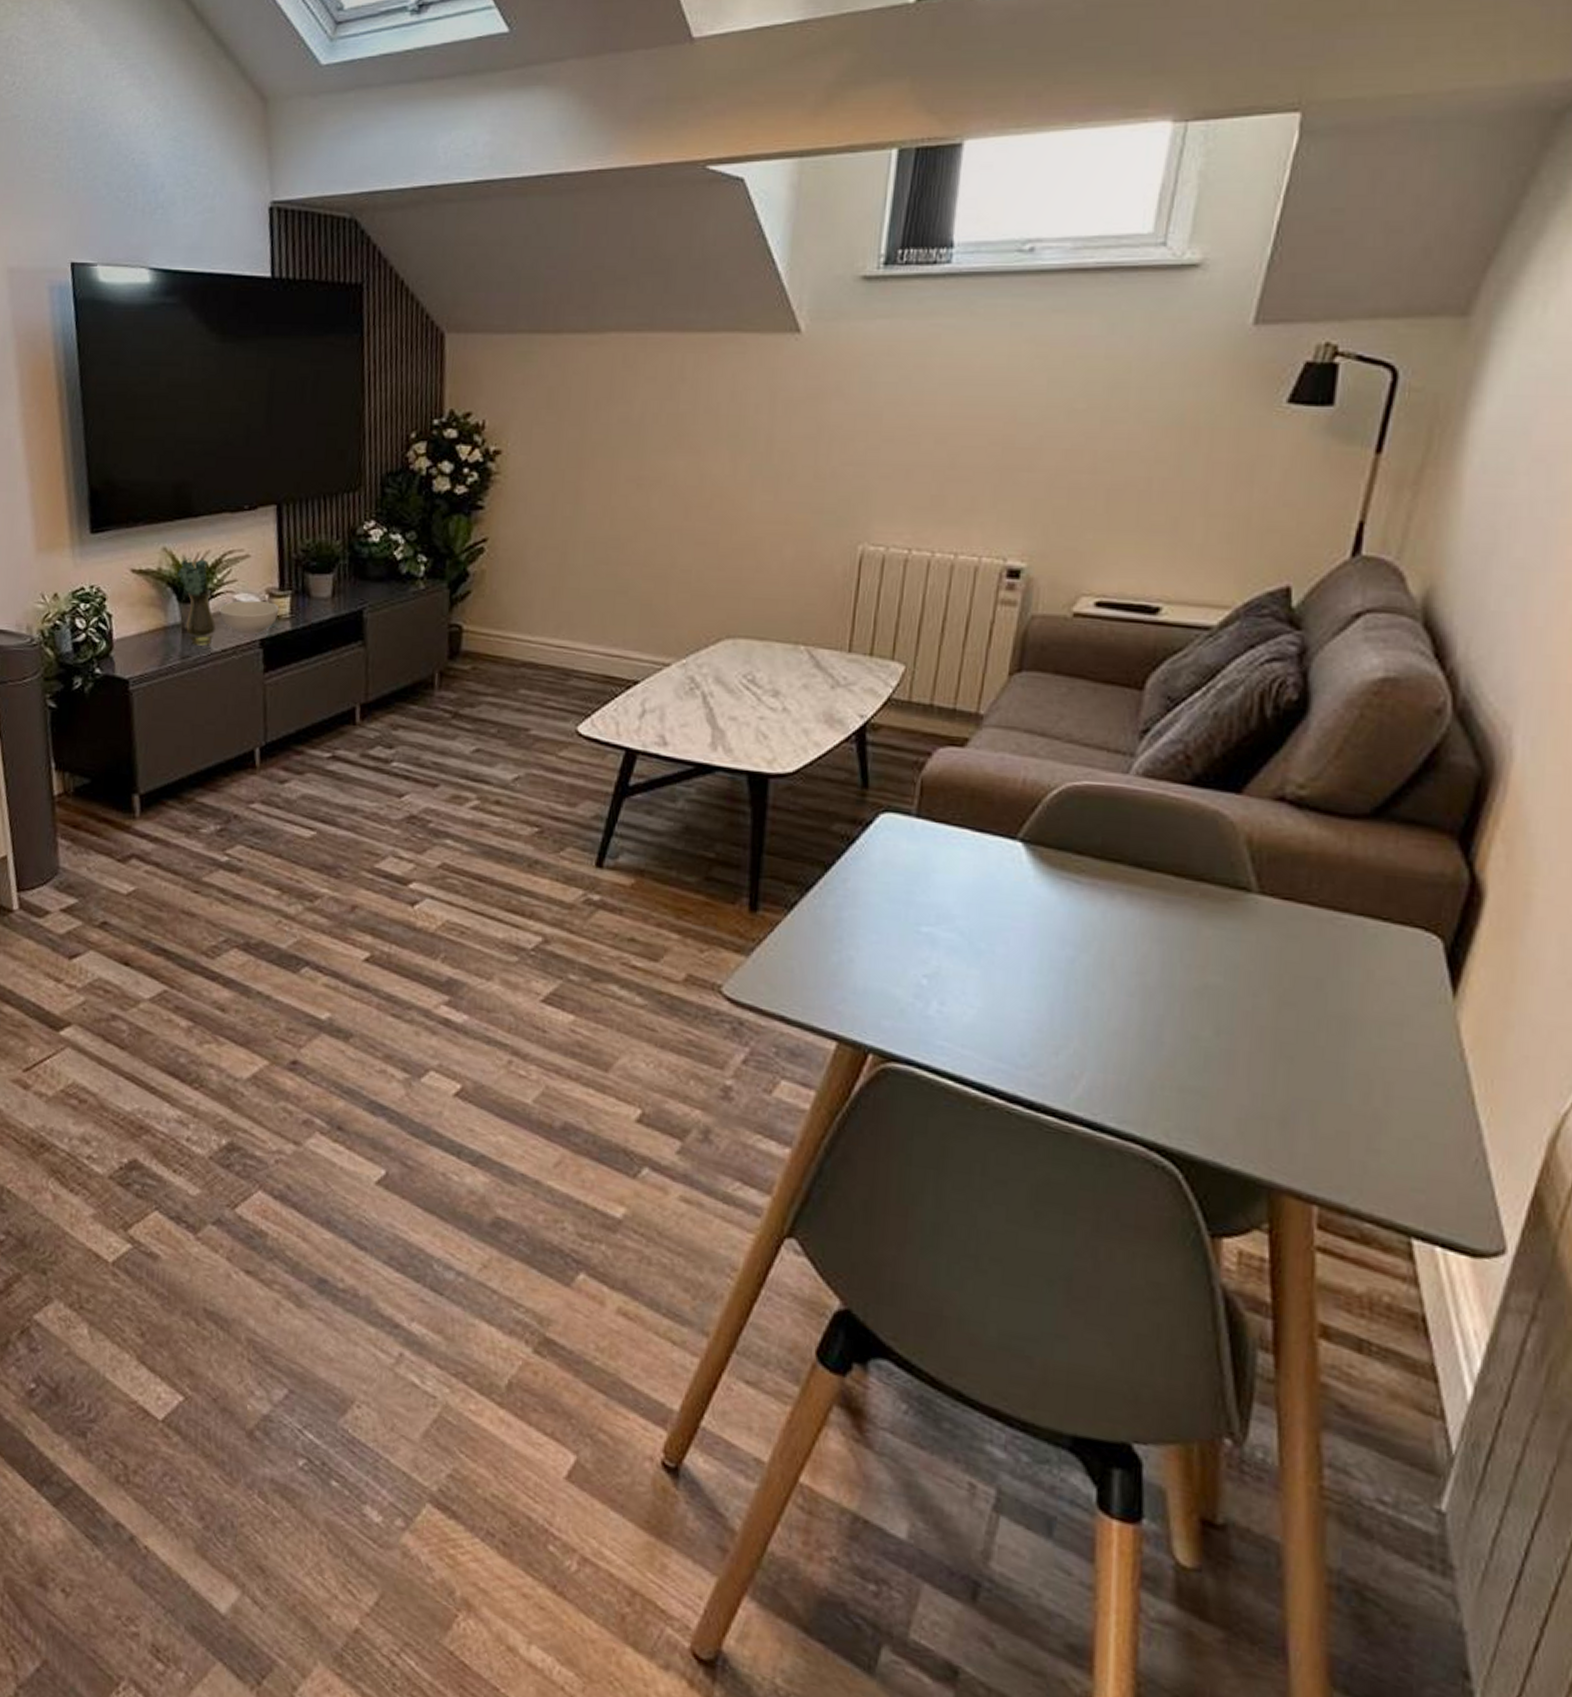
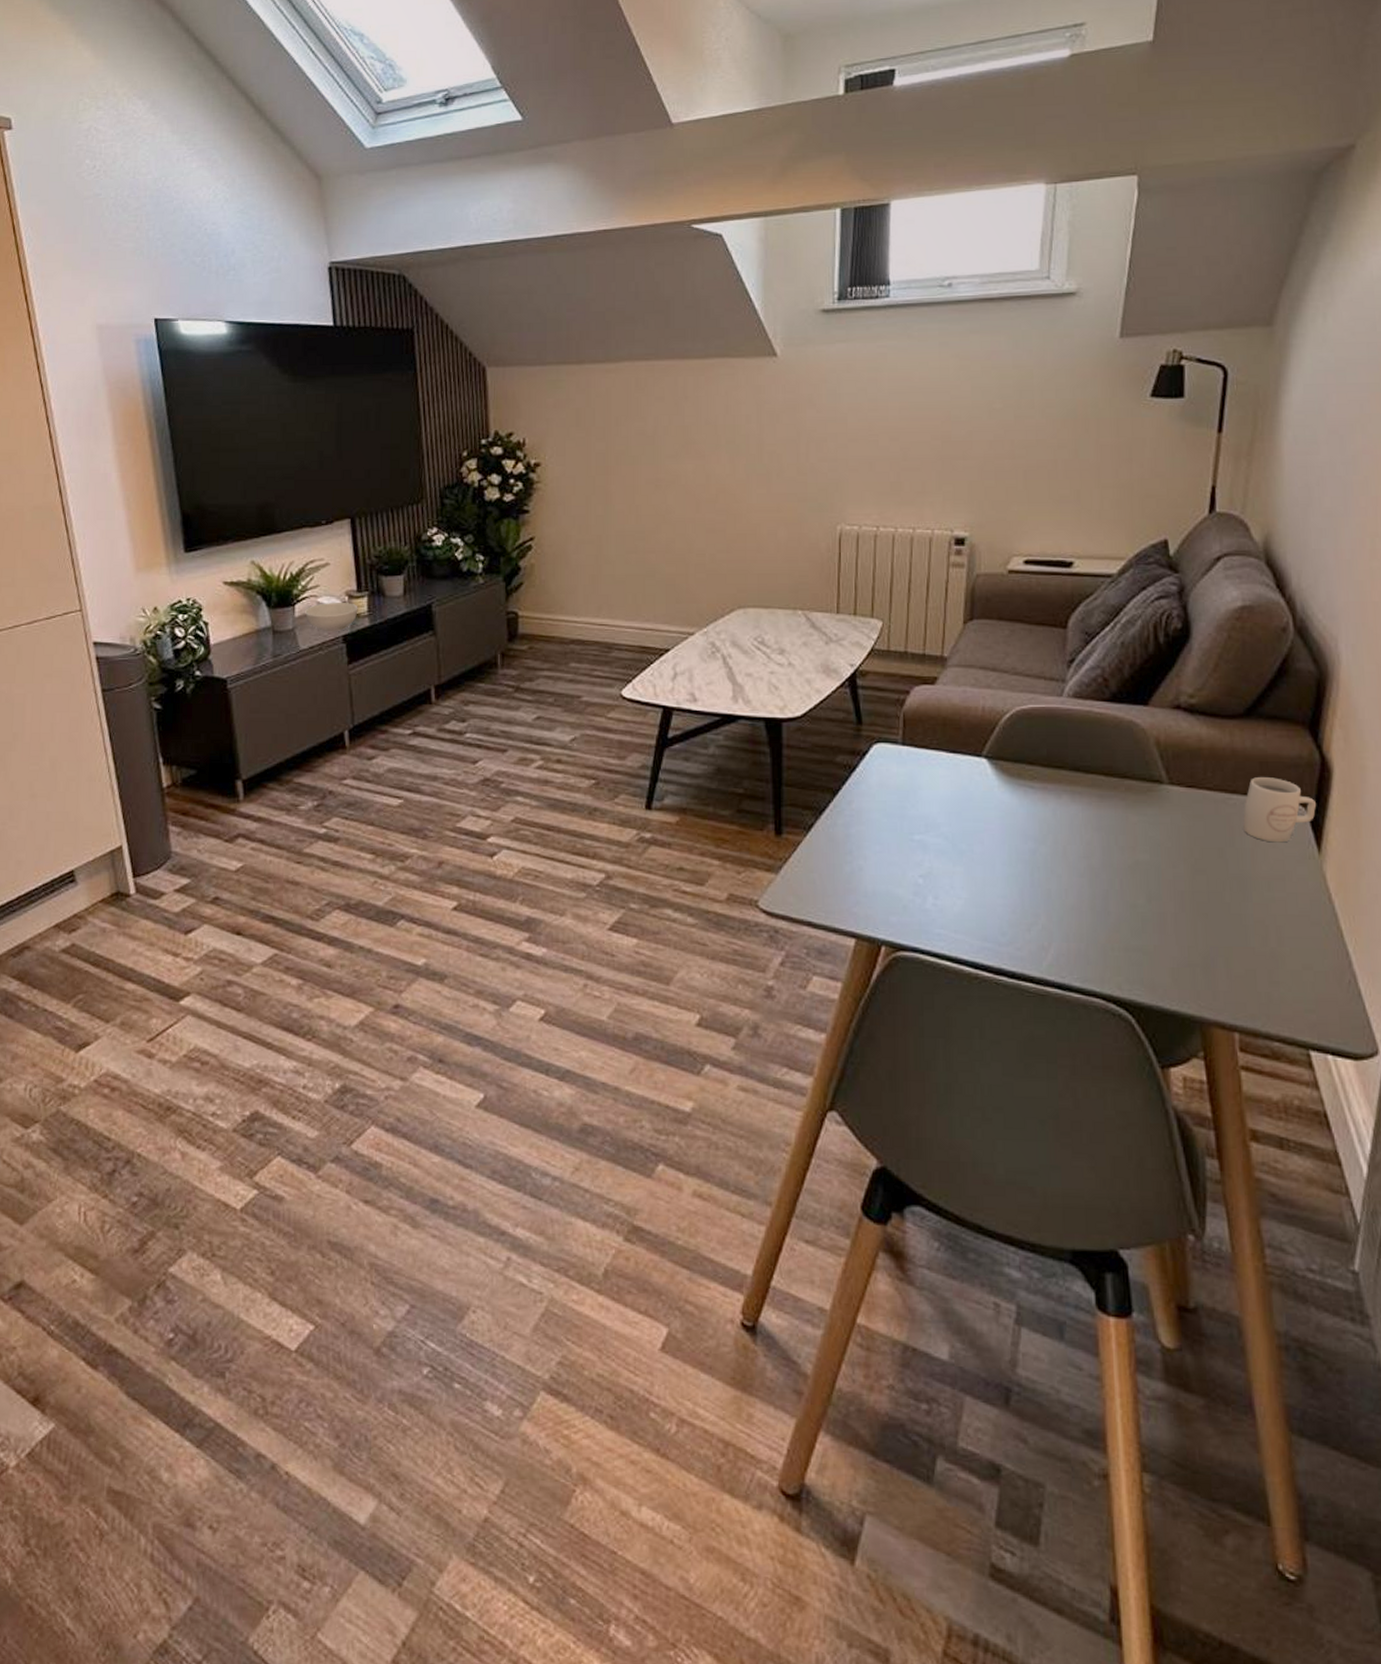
vase: present [177,555,216,646] -> none [265,567,302,645]
mug: none [1353,895,1458,980] -> present [1243,777,1317,843]

